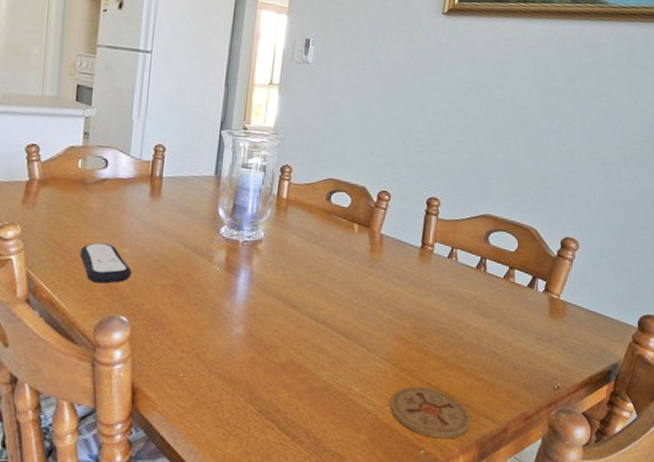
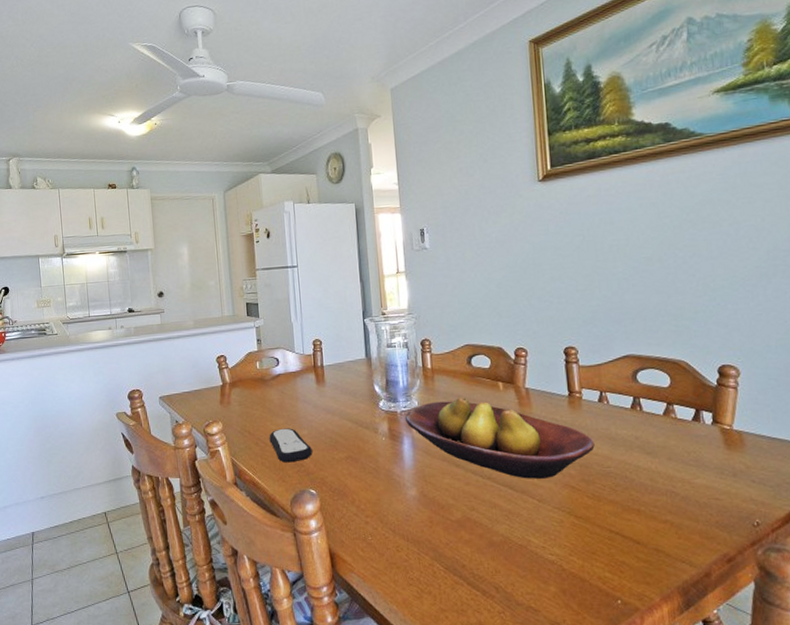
fruit bowl: none [247,233,435,329] -> present [405,396,595,479]
coaster: present [389,386,471,439] -> none [572,533,666,587]

